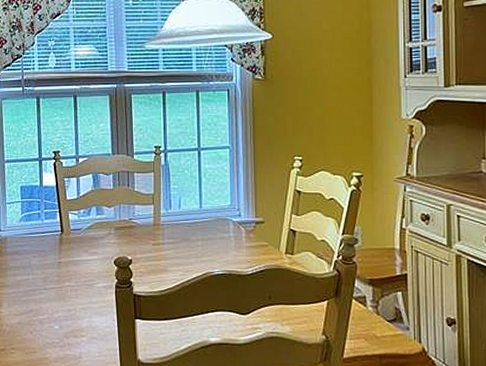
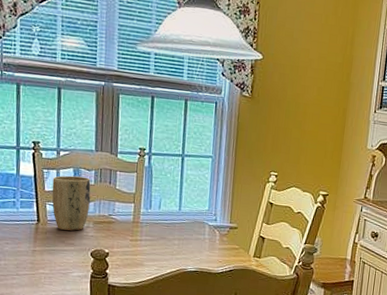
plant pot: none [73,182,110,239] -> present [52,175,91,231]

